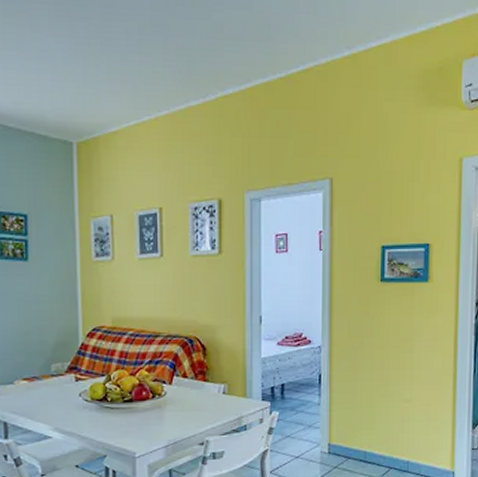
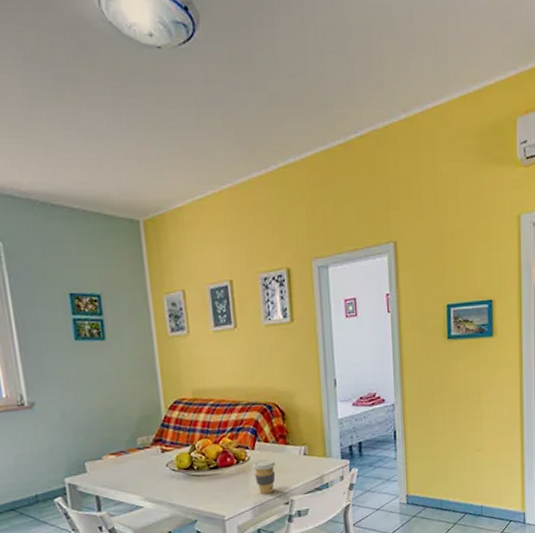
coffee cup: none [168,395,193,432] -> present [252,459,276,494]

